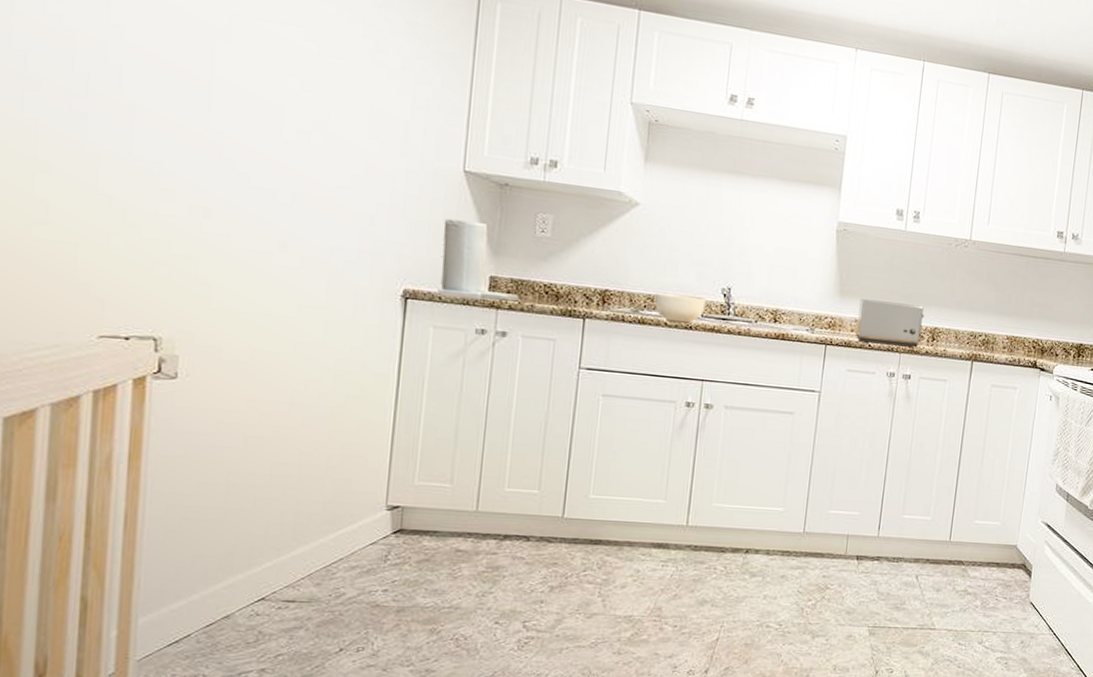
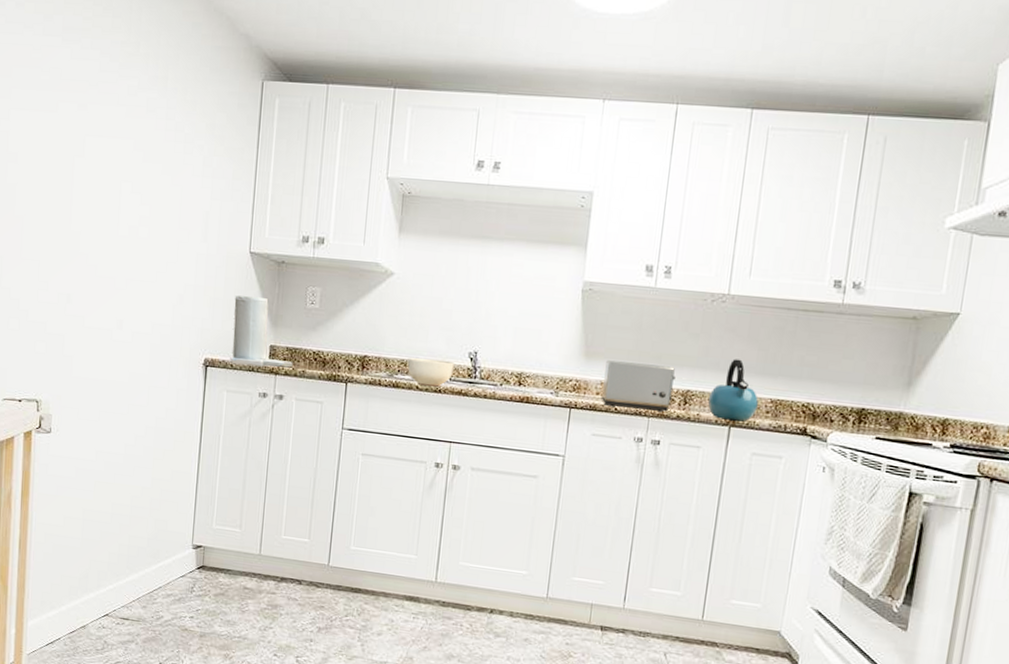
kettle: none [953,299,996,357] -> present [707,359,758,422]

